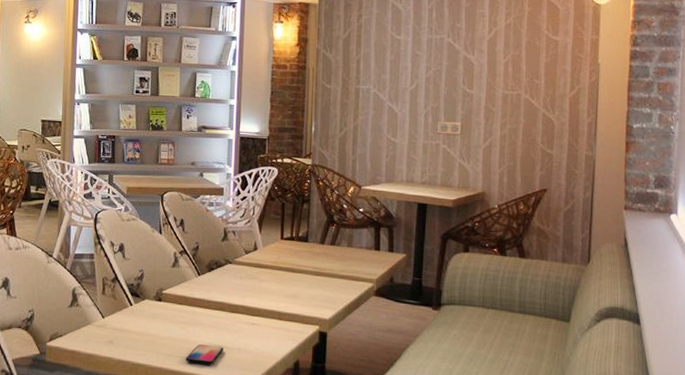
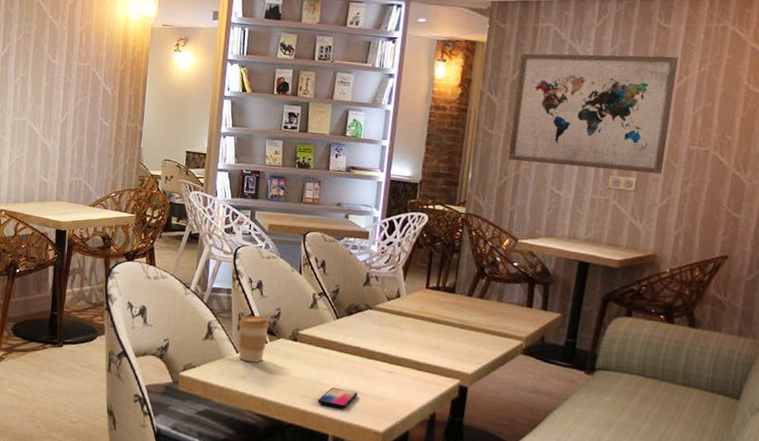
coffee cup: none [102,278,134,326] -> present [238,315,270,362]
wall art: none [347,10,487,118] -> present [509,53,678,174]

